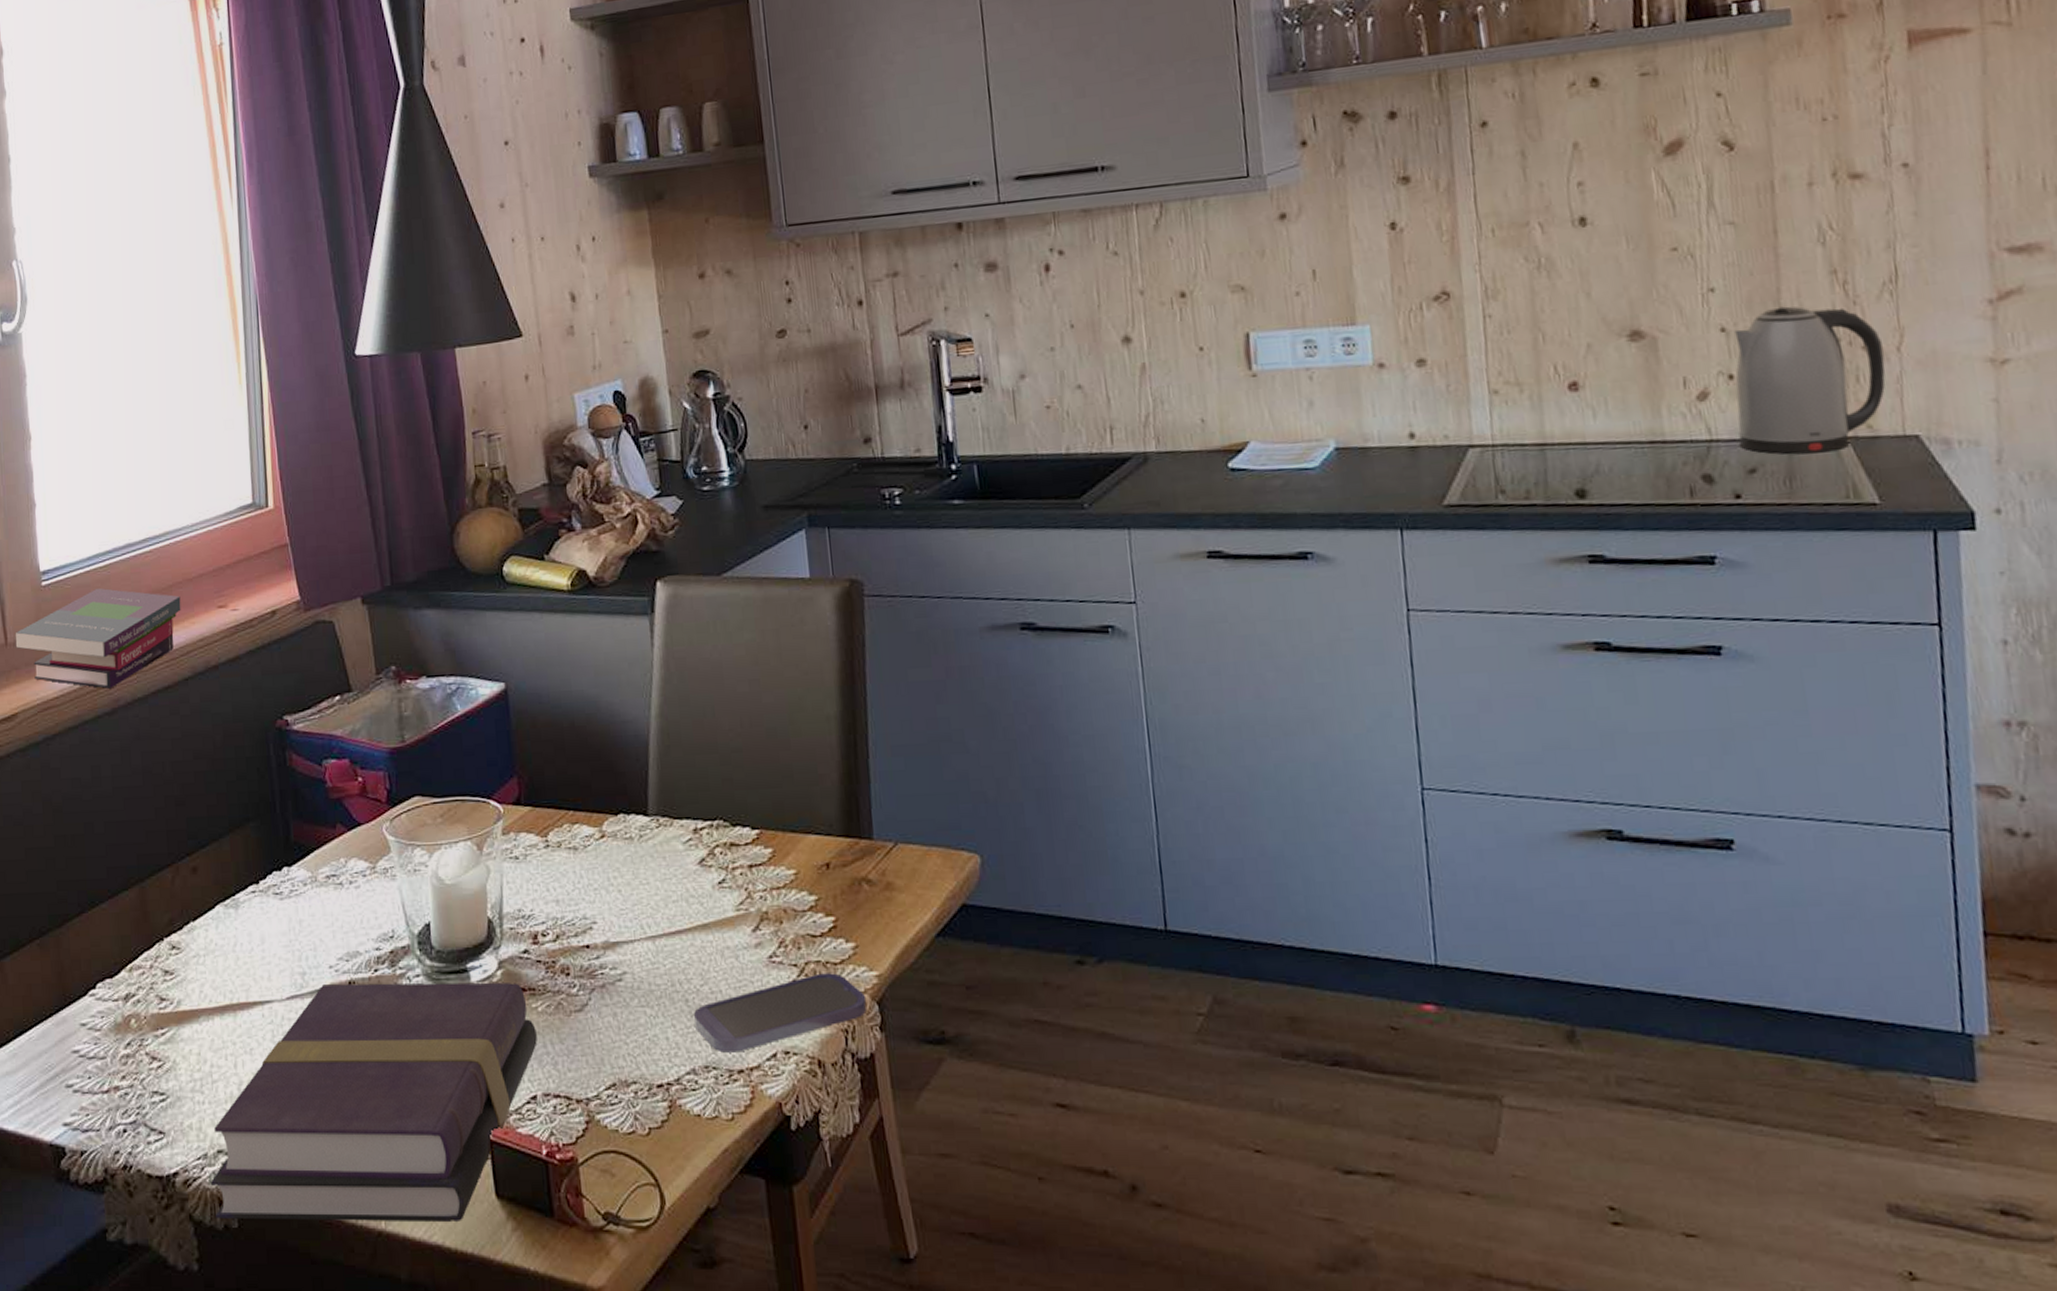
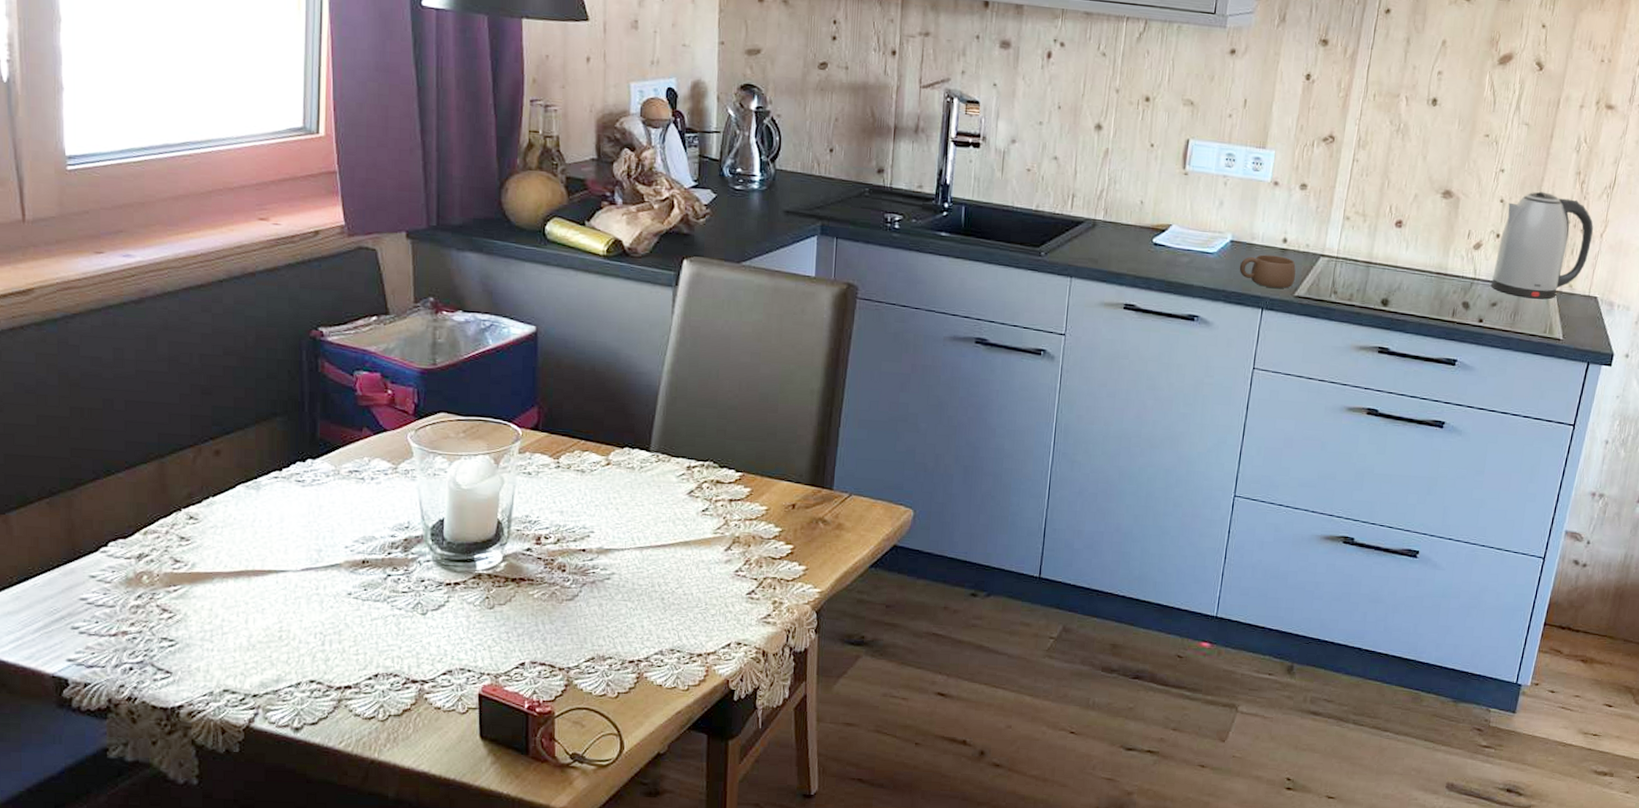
books: present [15,587,181,689] -> none [34,181,220,279]
book: present [211,982,538,1221] -> none [215,561,531,755]
mobile phone: present [693,973,868,1053] -> none [666,587,808,641]
cup: none [1355,456,1440,500] -> present [1239,254,1296,289]

